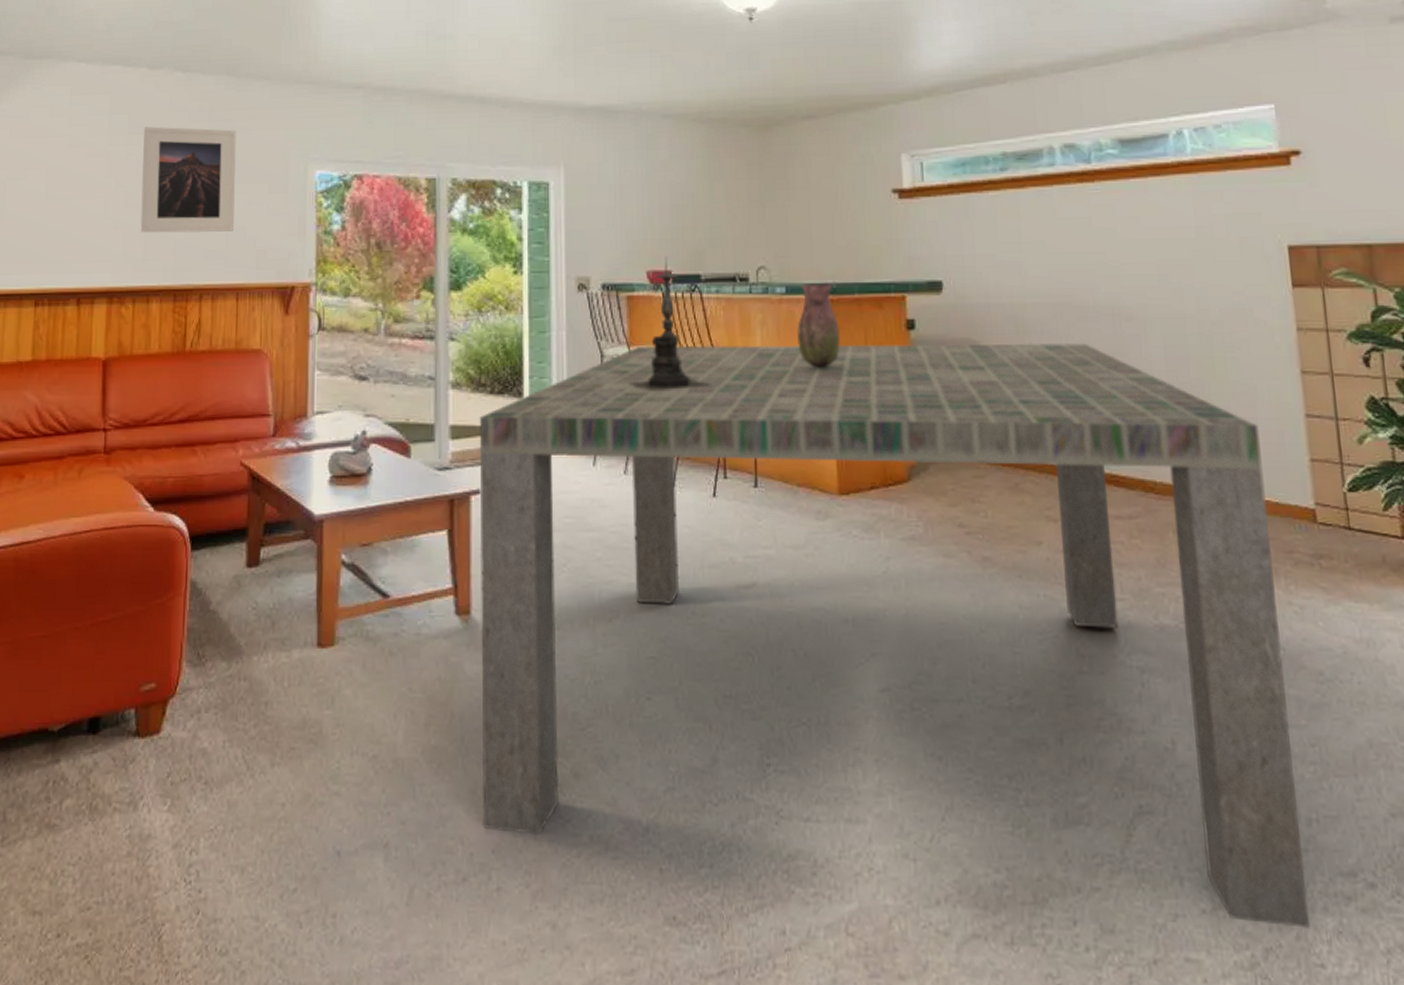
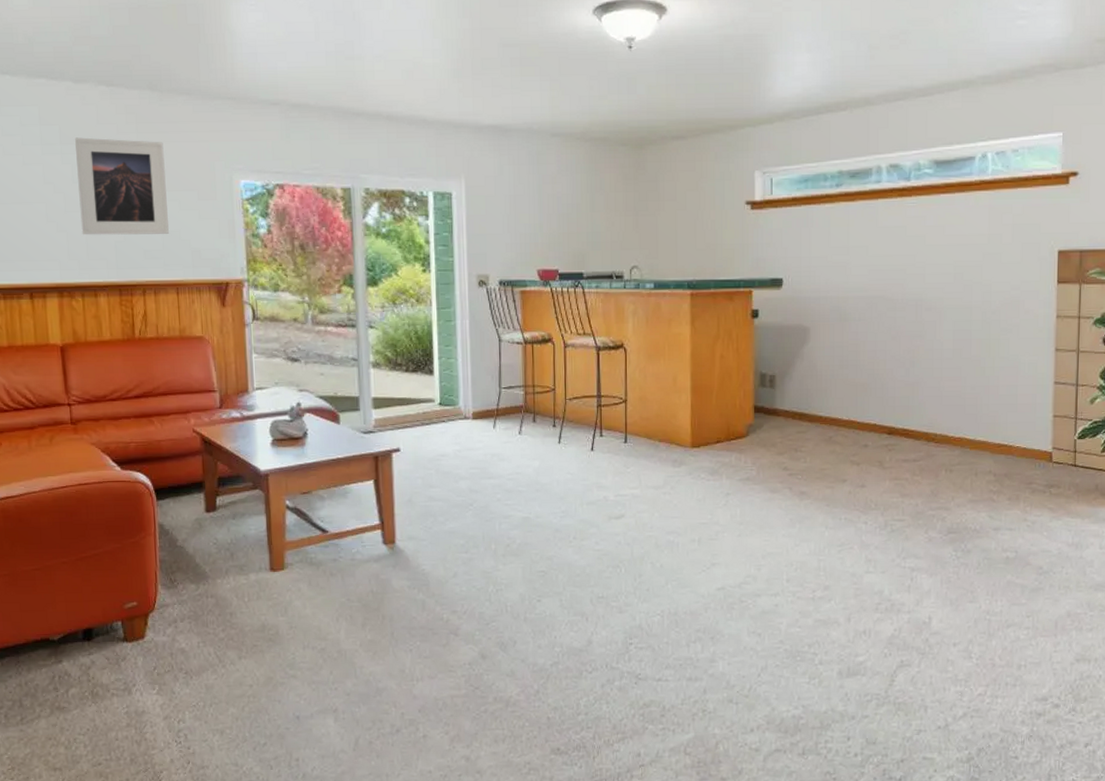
dining table: present [479,343,1310,928] -> none [397,328,1018,735]
candle holder: present [628,257,712,392] -> none [522,258,591,369]
vase: present [797,282,841,368] -> none [663,279,698,349]

